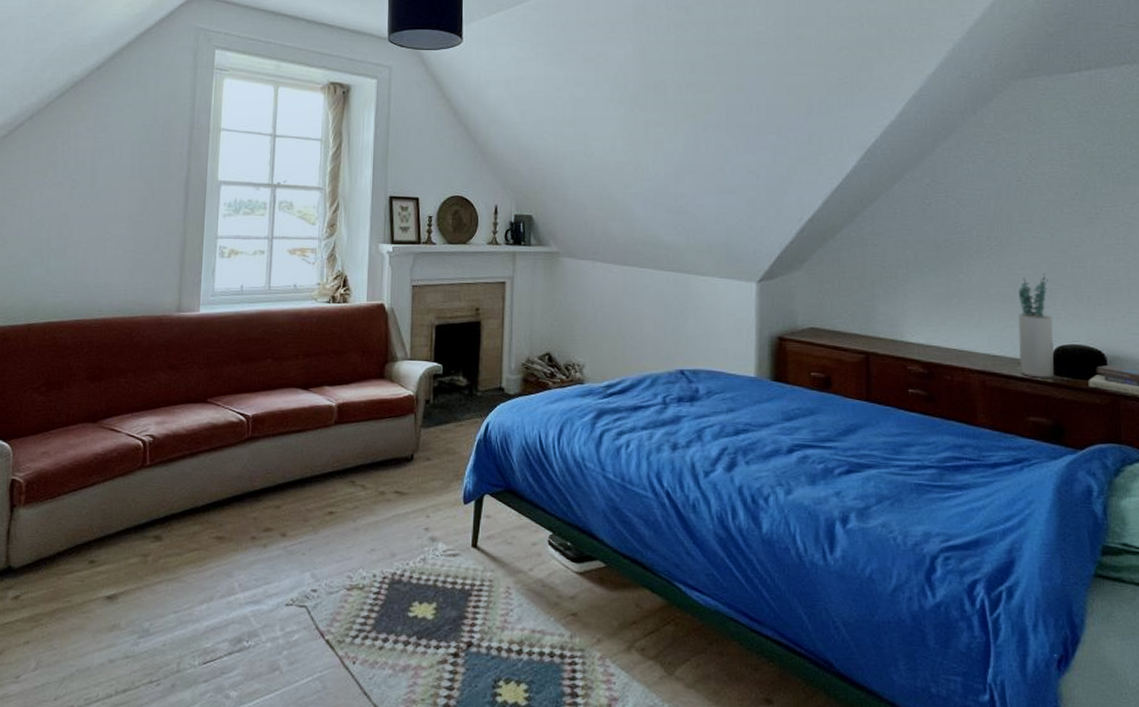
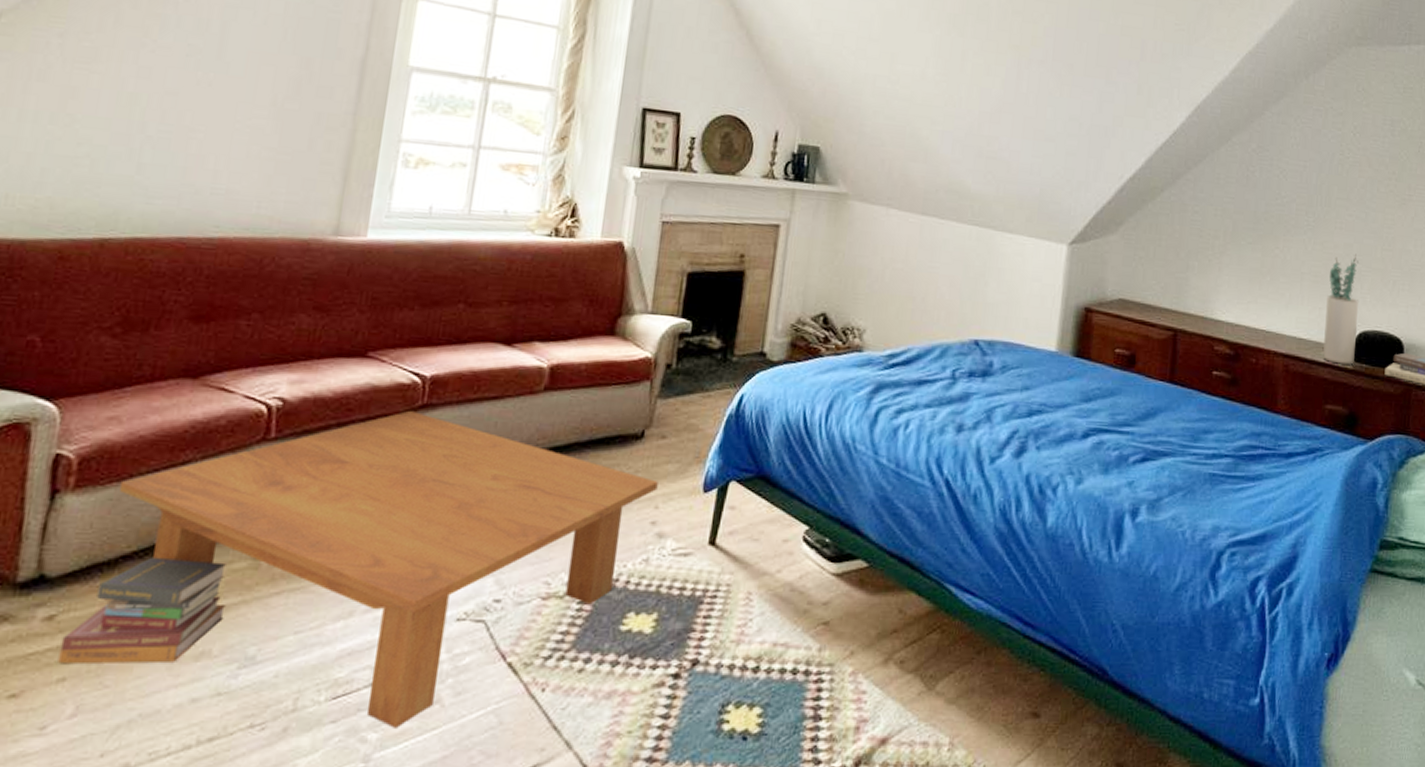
books: none [23,554,127,632] -> present [58,556,226,664]
coffee table: none [52,443,428,690] -> present [118,411,658,730]

